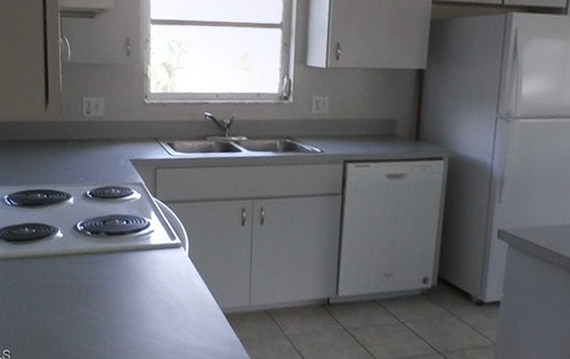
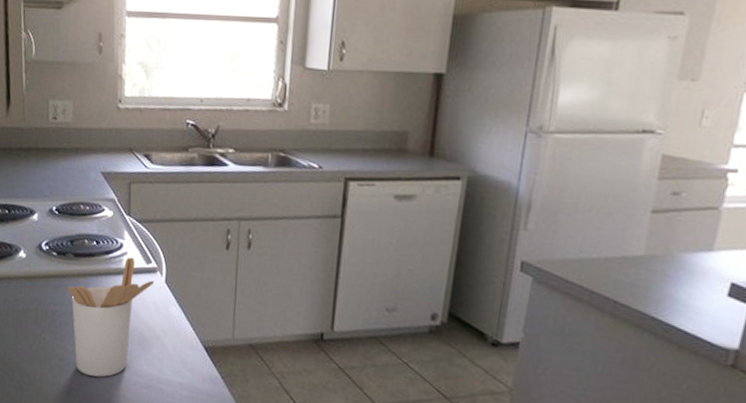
utensil holder: none [100,234,179,344] -> present [67,257,155,377]

